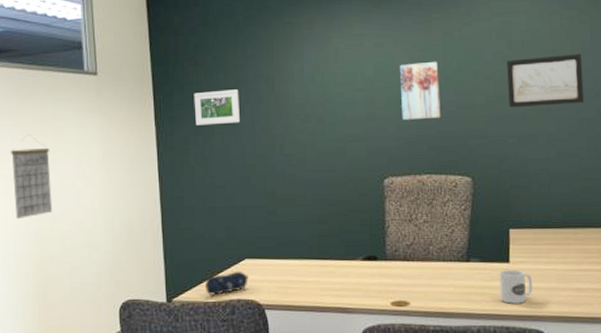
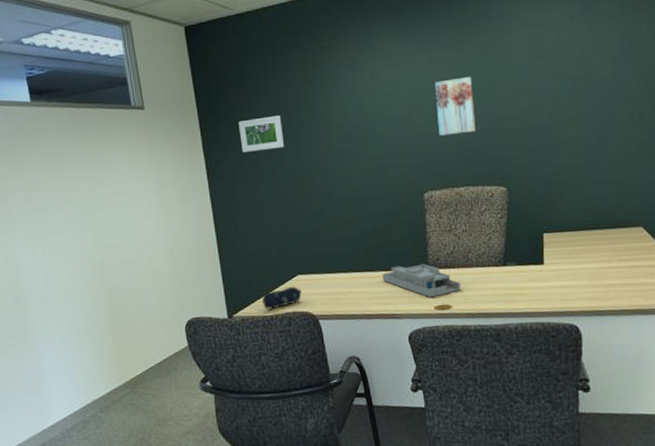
calendar: present [10,135,52,220] -> none [69,171,114,251]
desk organizer: none [336,254,420,292] -> present [382,264,461,298]
mug: present [499,269,533,304] -> none [534,270,566,302]
wall art: present [507,54,585,108] -> none [538,60,614,118]

